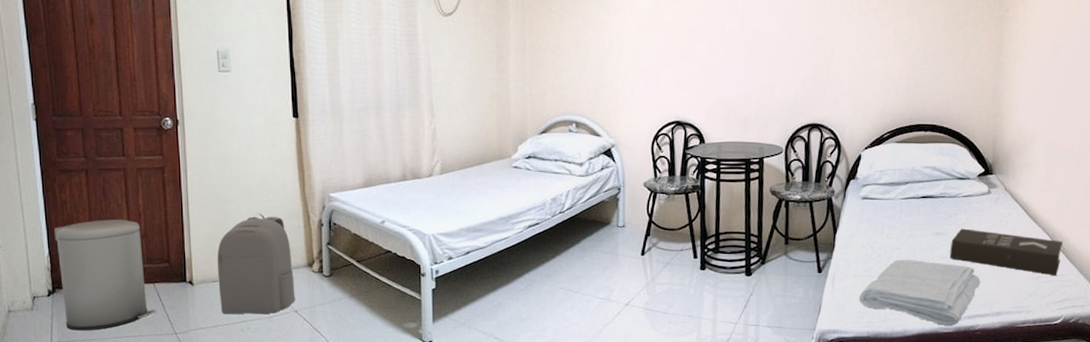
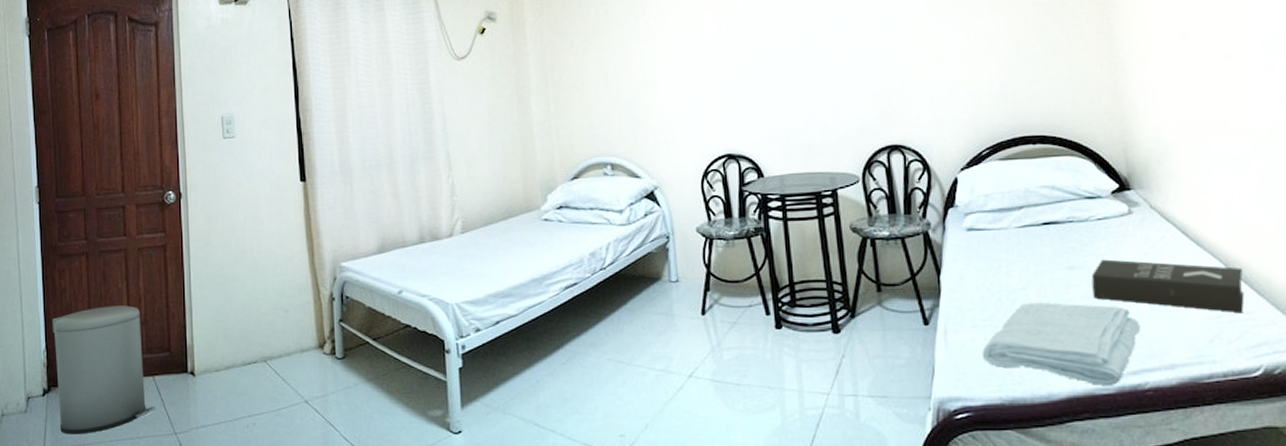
backpack: present [217,213,295,314] -> none [220,289,305,407]

